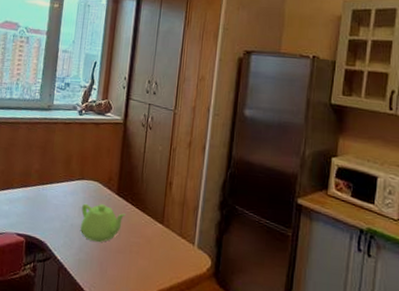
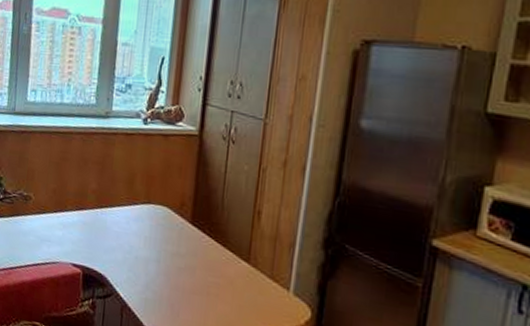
teapot: present [80,203,126,242] -> none [146,232,202,280]

